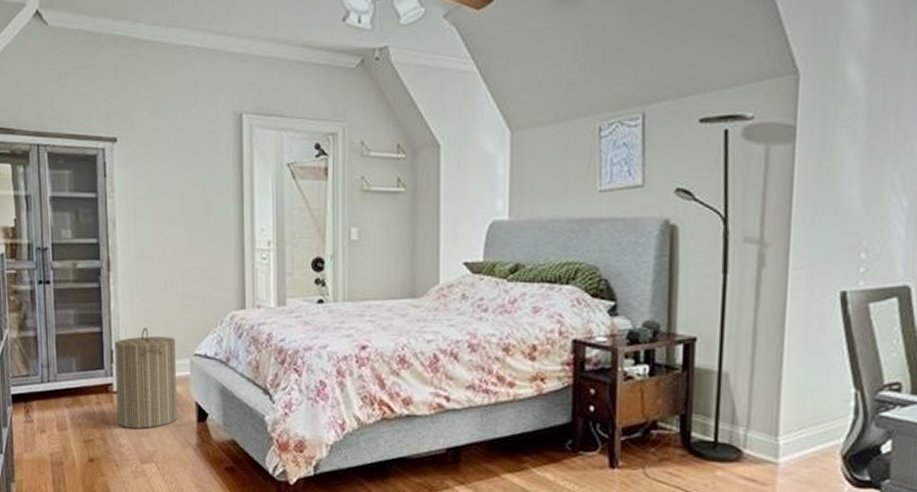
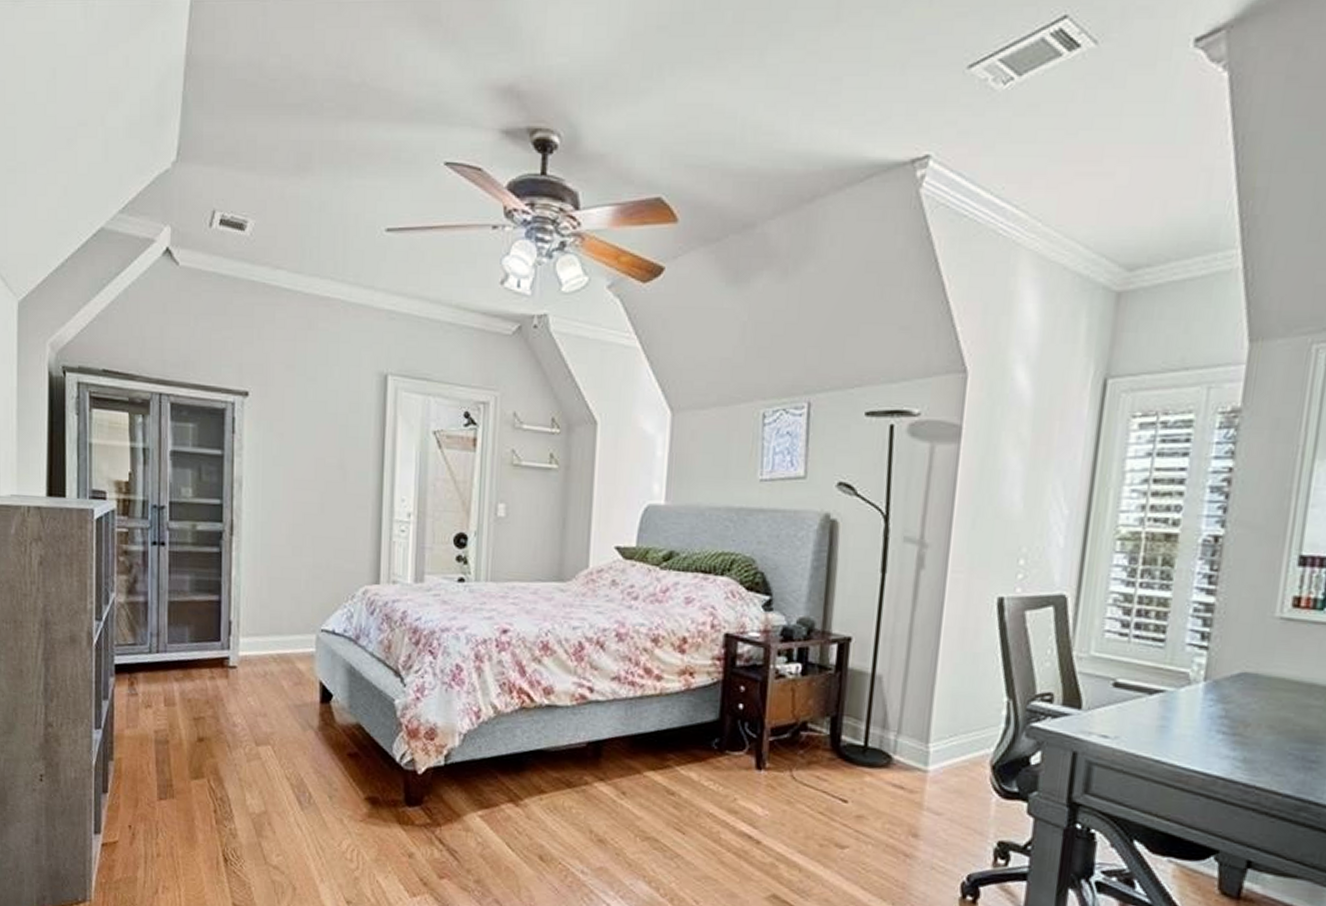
laundry hamper: present [114,328,177,429] -> none [232,598,302,708]

